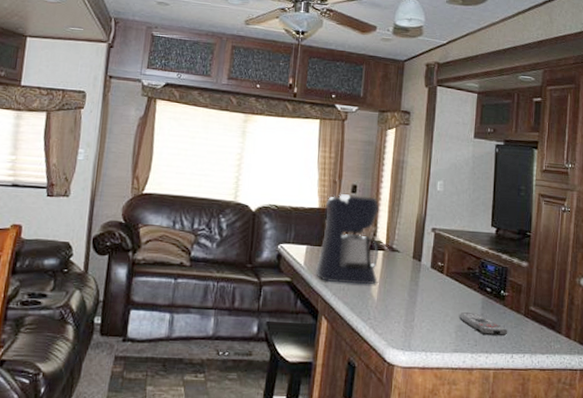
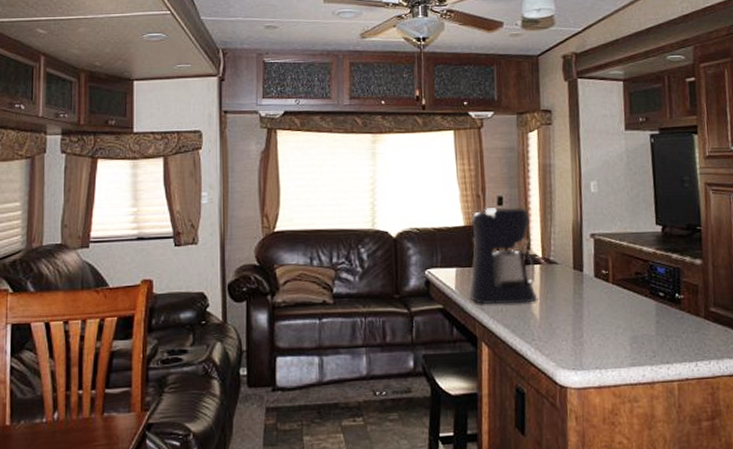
remote control: present [458,311,508,337] -> none [631,320,689,345]

